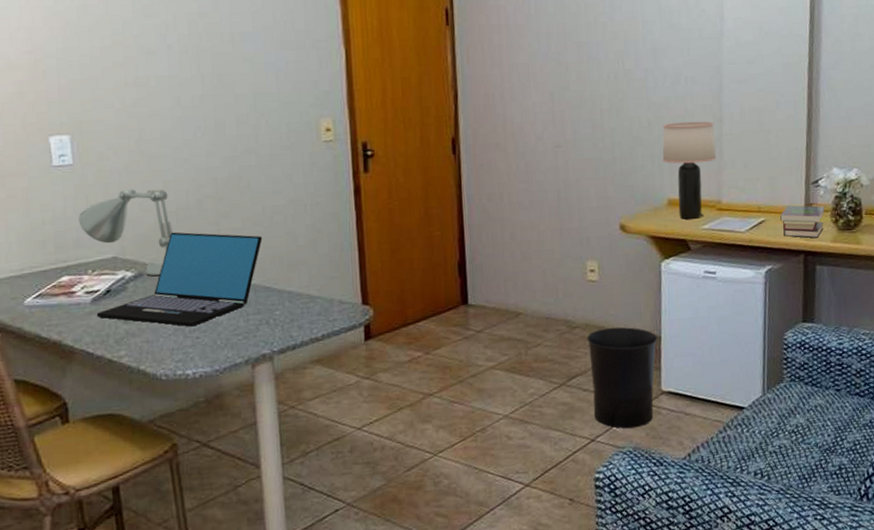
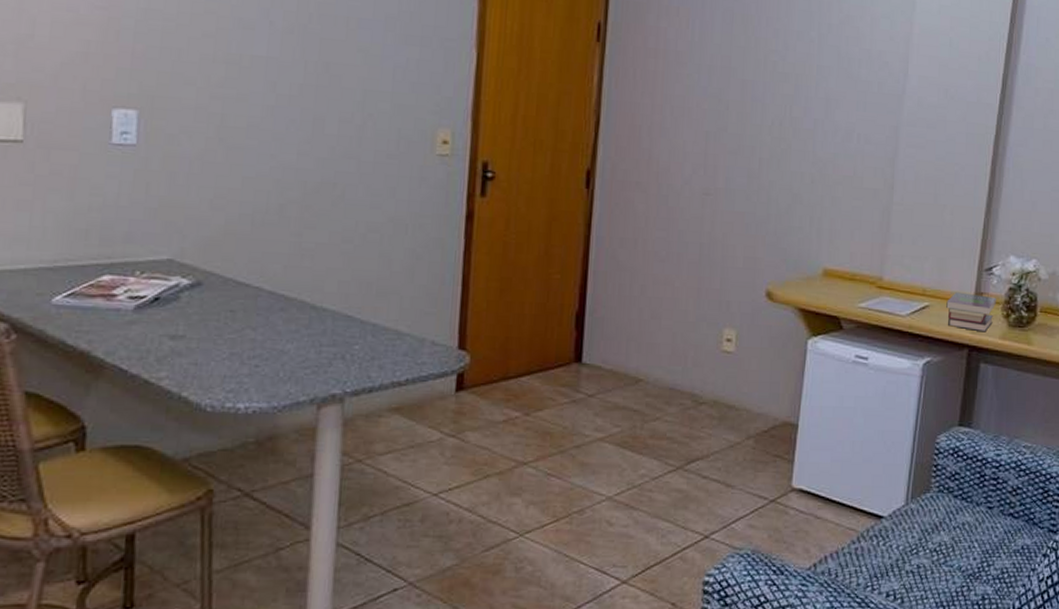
desk lamp: present [78,189,173,276] -> none [133,182,246,288]
laptop: present [96,232,263,327] -> none [137,238,351,352]
waste bin: present [587,327,658,428] -> none [712,408,795,527]
table lamp: present [661,121,717,219] -> none [821,183,885,295]

